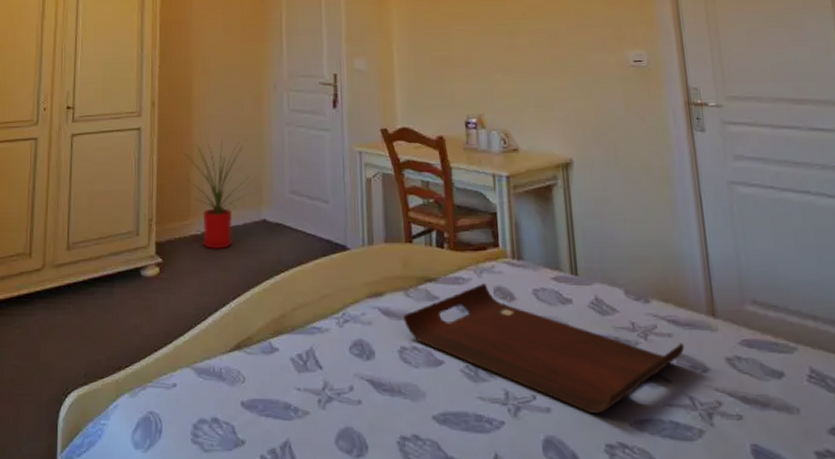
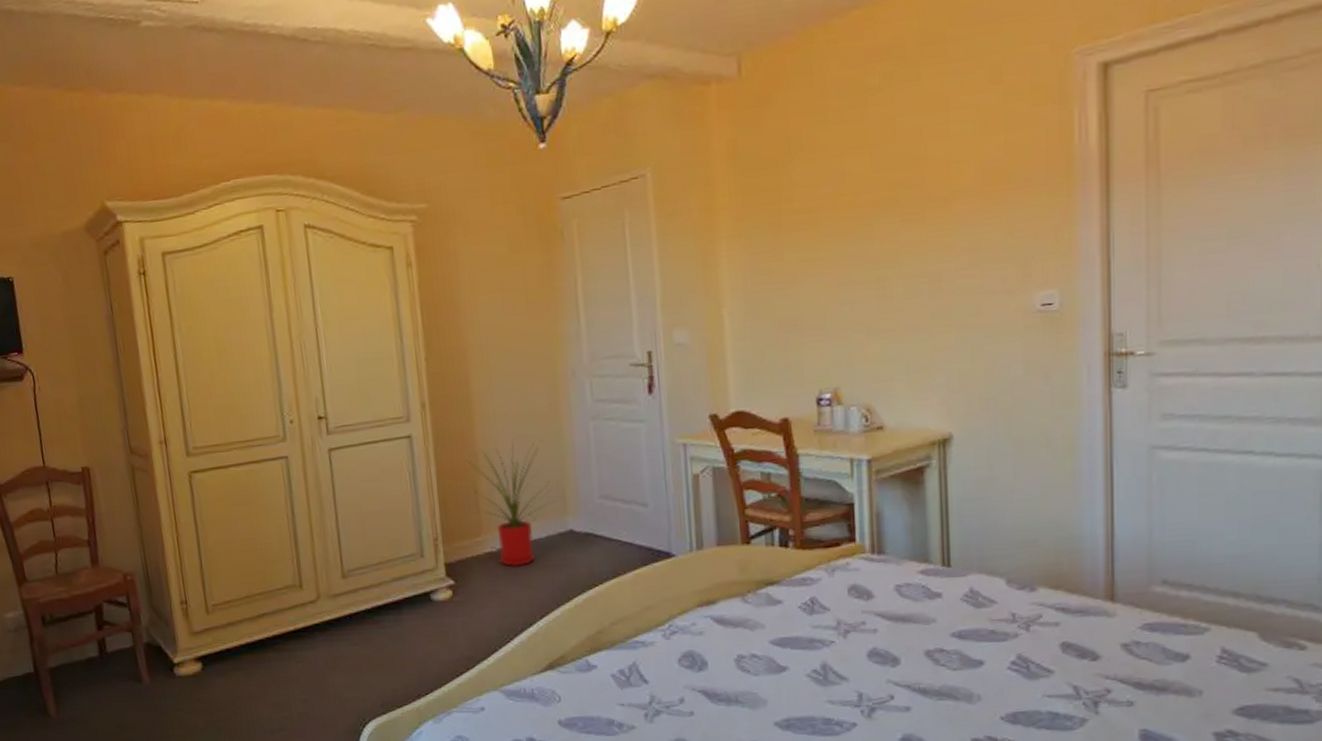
serving tray: present [404,282,685,413] -> none [741,581,1073,709]

